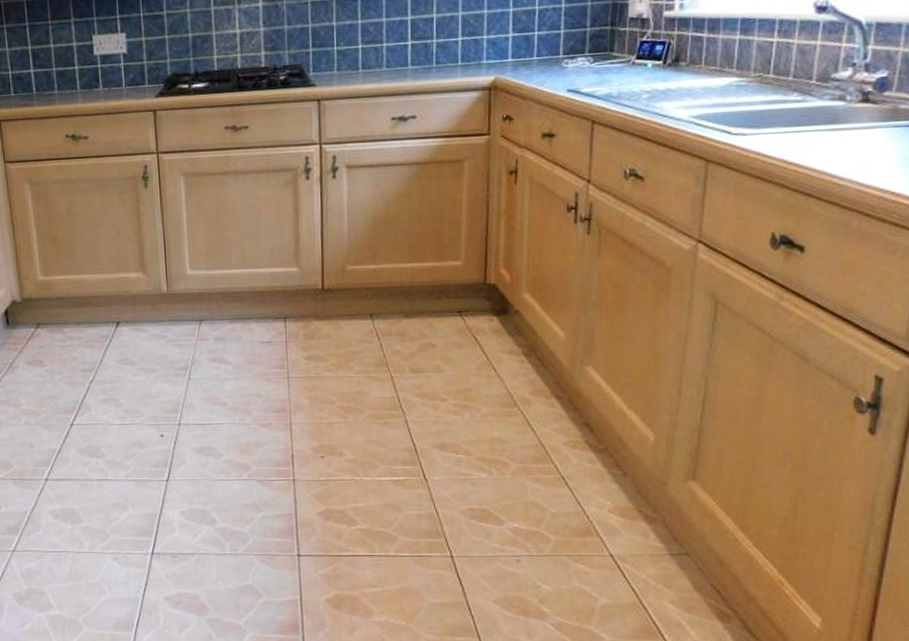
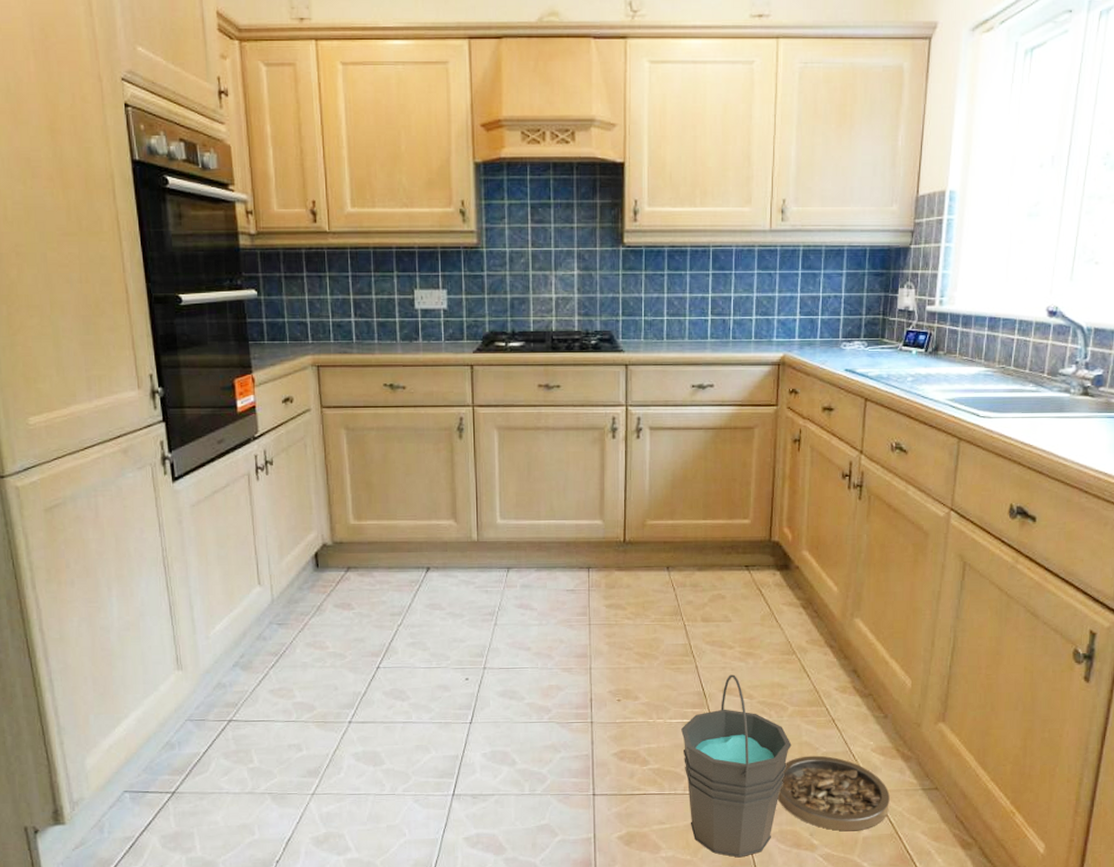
bucket: none [391,429,516,625] -> present [681,674,792,858]
pet bowl: none [501,516,631,599] -> present [777,755,890,832]

